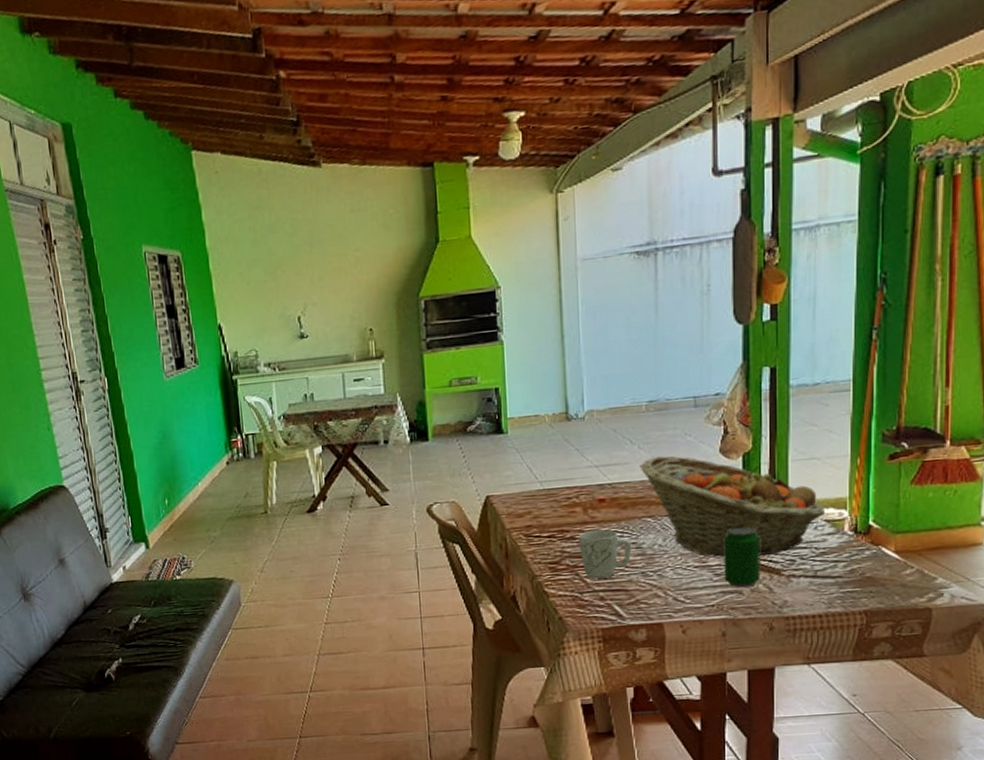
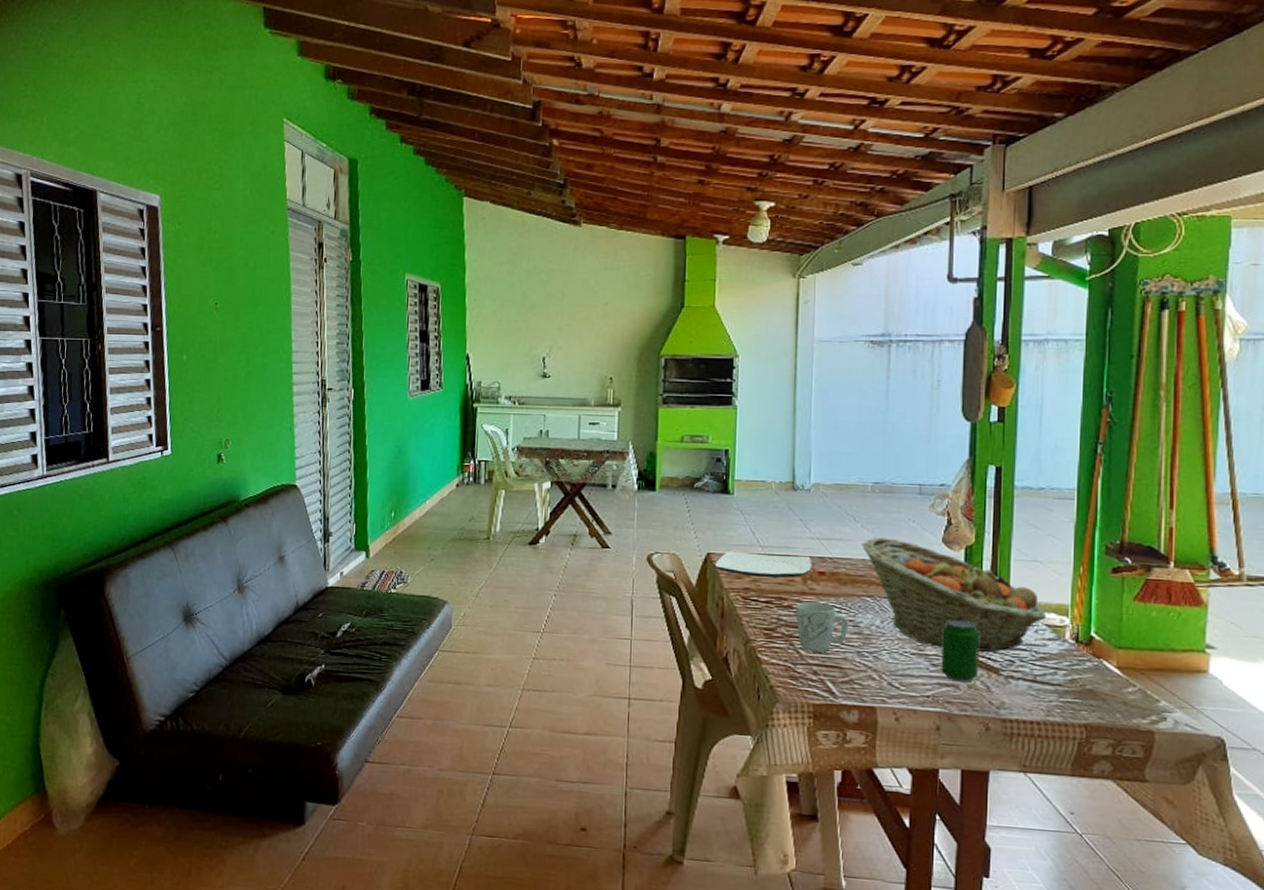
plate: none [495,485,592,514] -> present [715,550,812,578]

